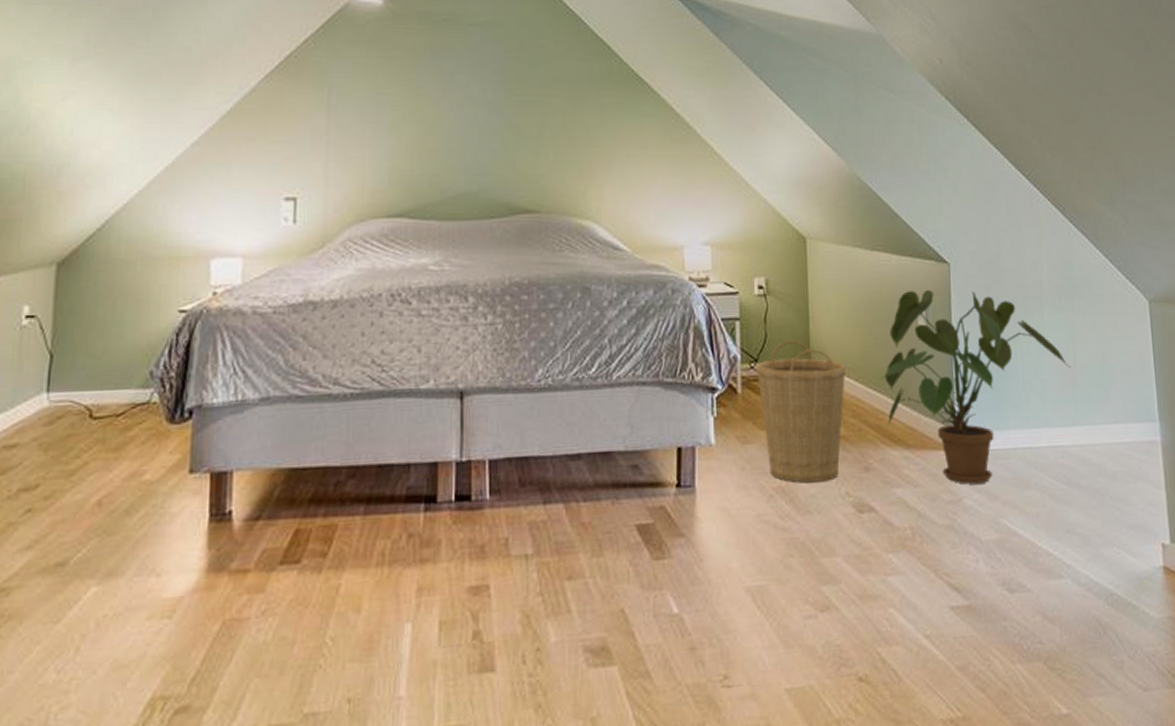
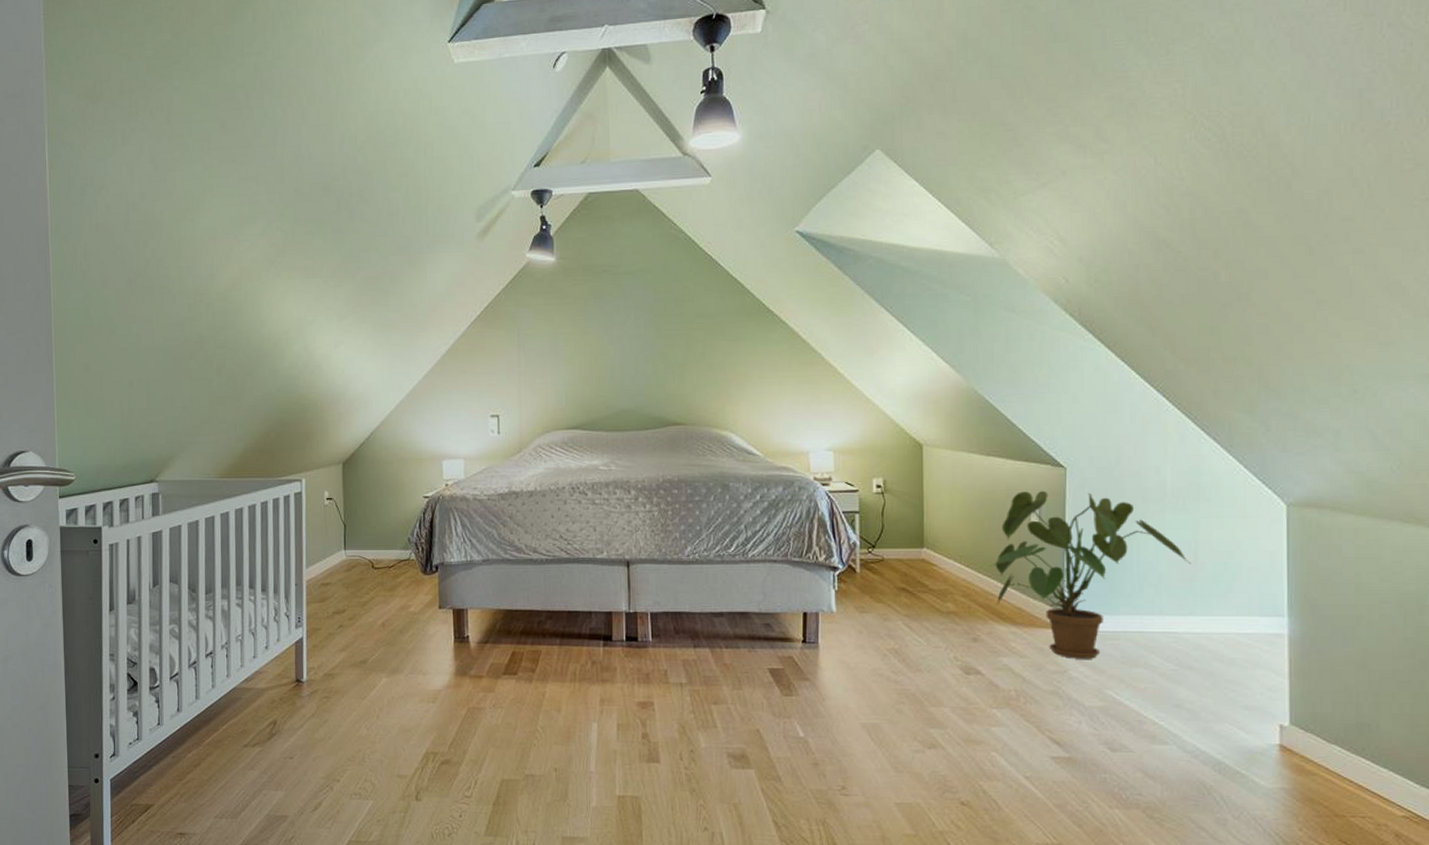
basket: present [757,339,846,483] -> none [874,530,958,647]

